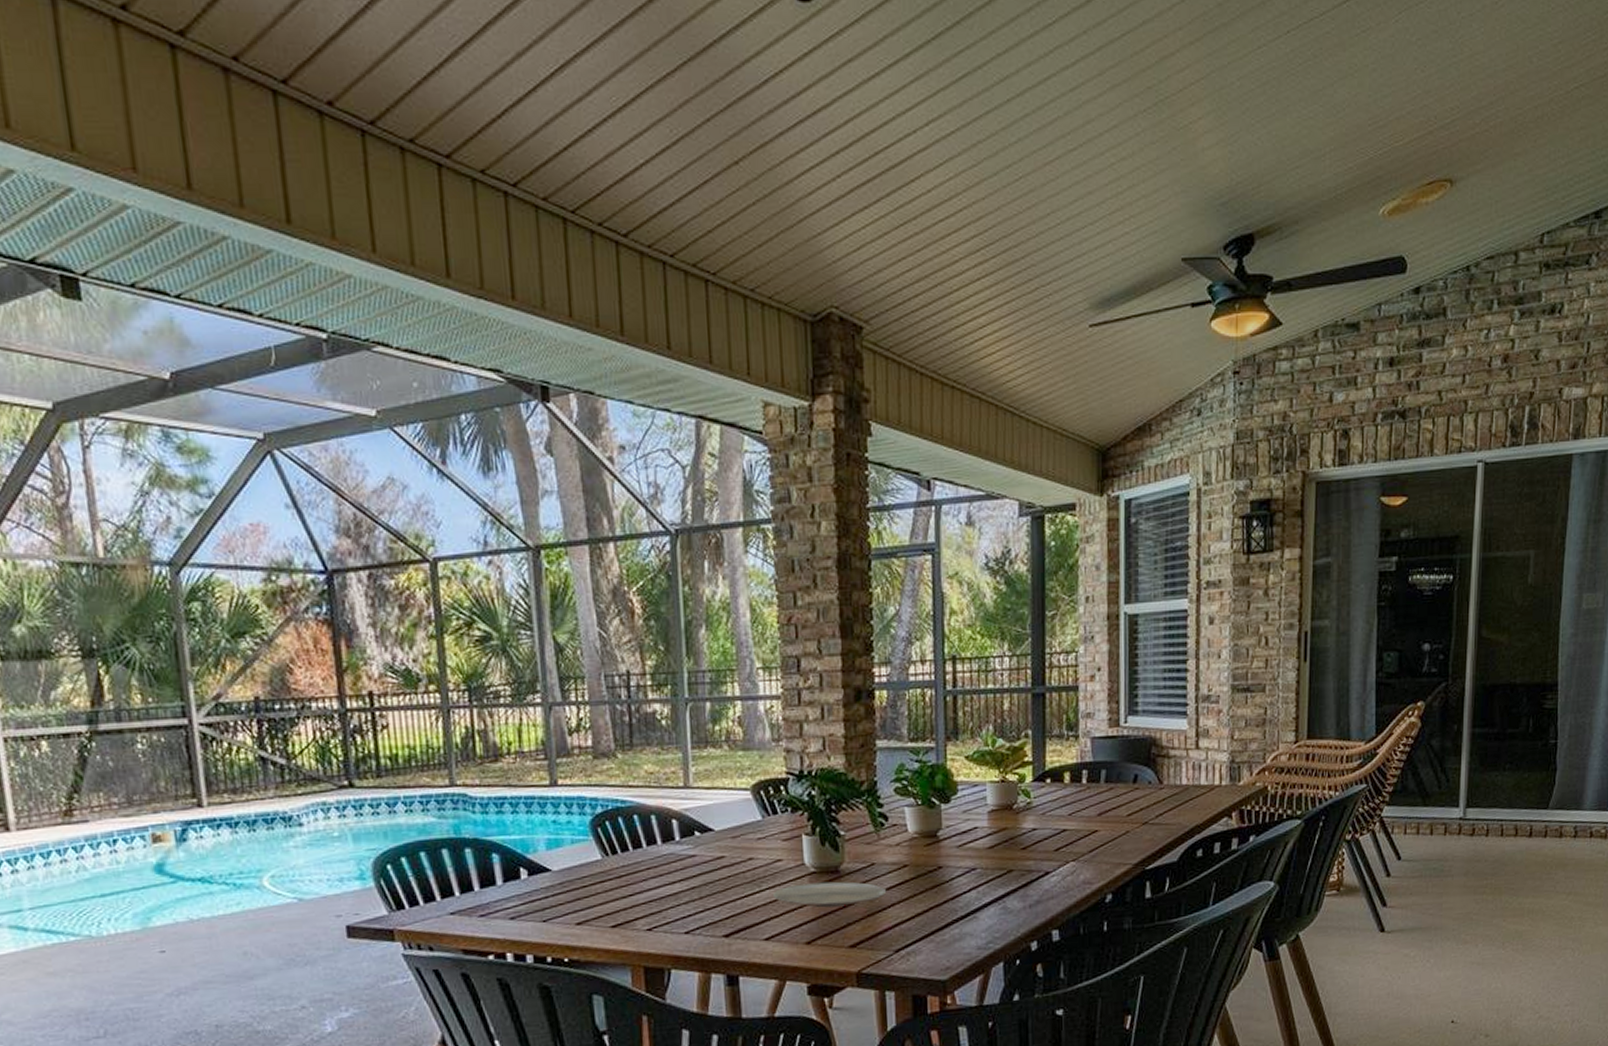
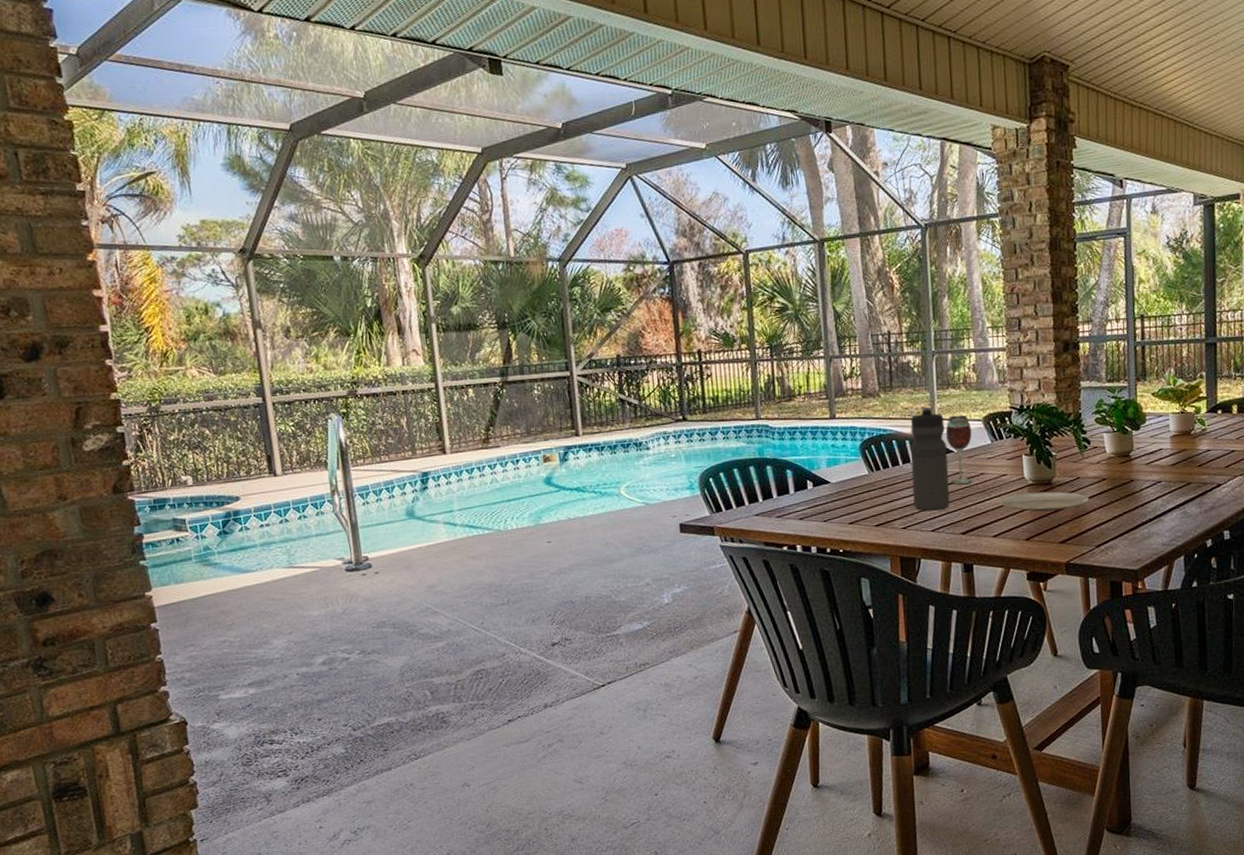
water bottle: none [657,770,709,907] -> present [910,406,950,511]
wineglass: none [702,782,738,873] -> present [945,415,972,485]

